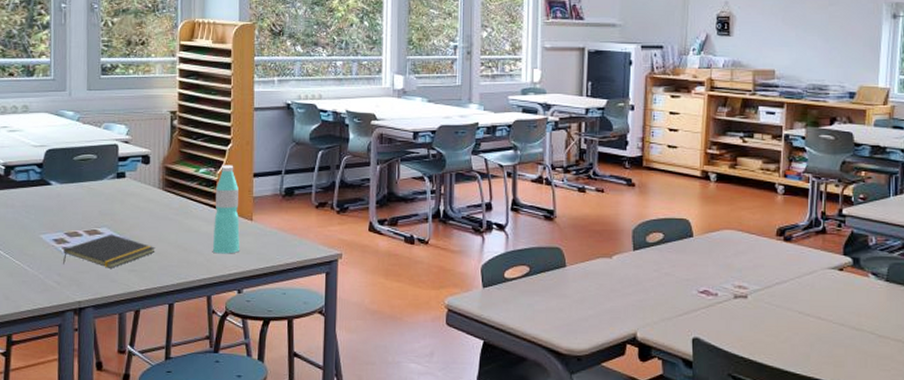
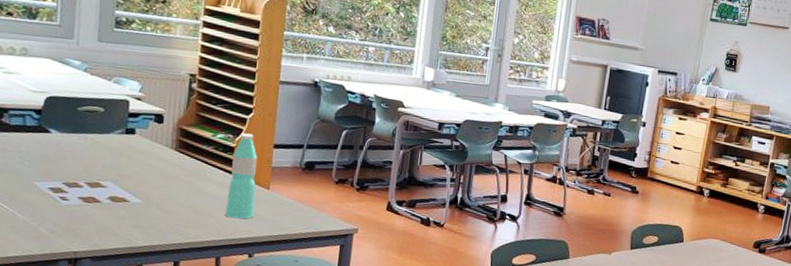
notepad: present [63,234,156,268] -> none [59,188,164,222]

